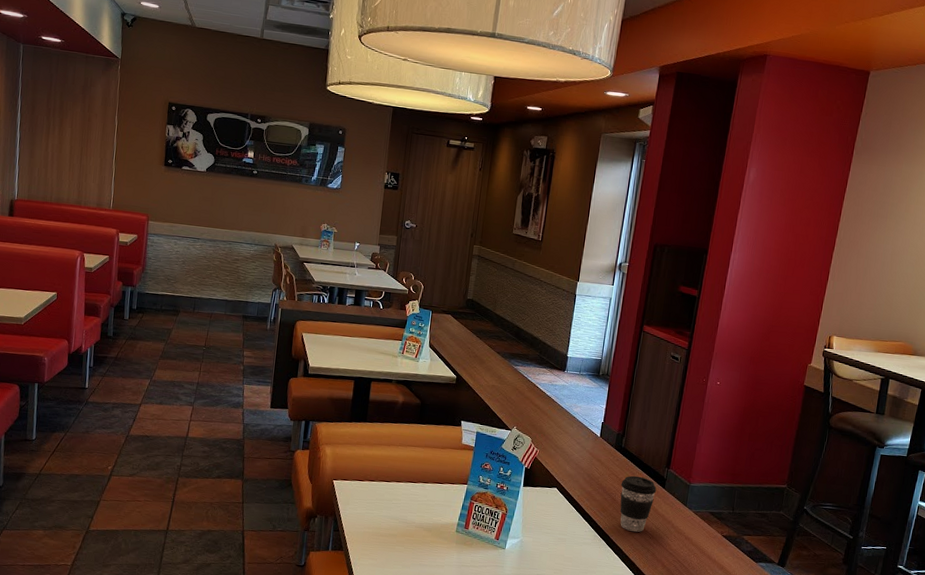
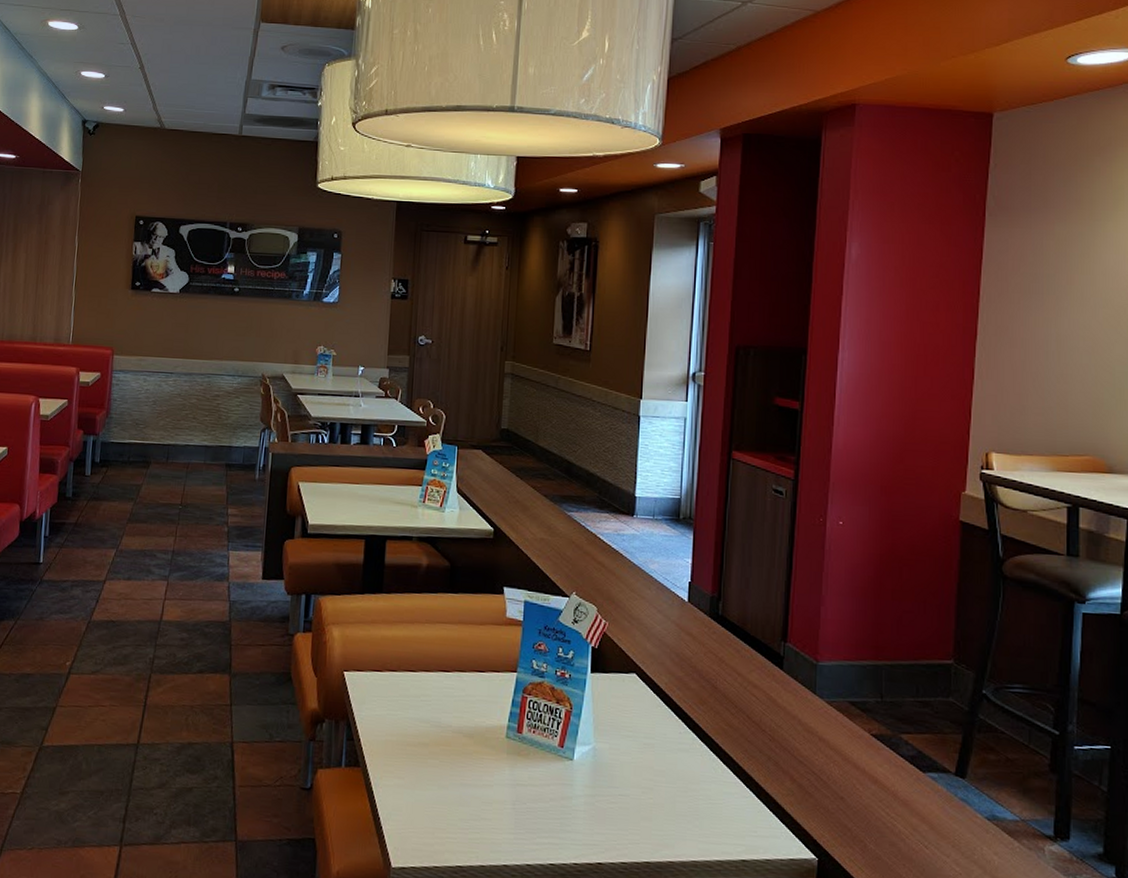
coffee cup: present [619,475,657,532] -> none [722,653,771,732]

